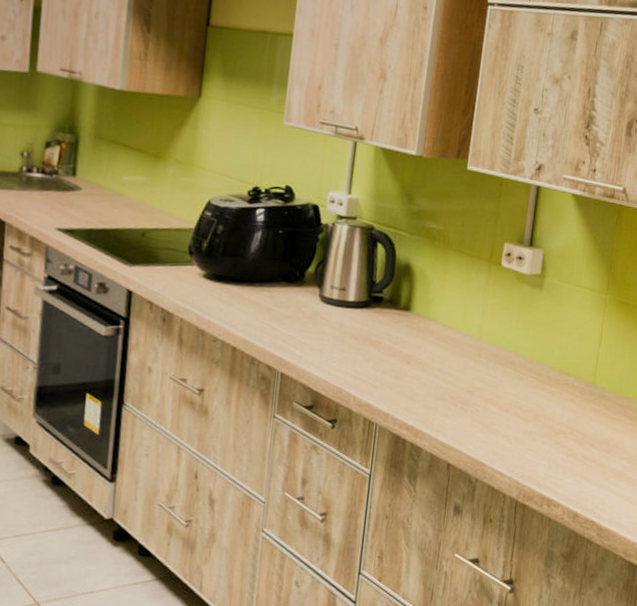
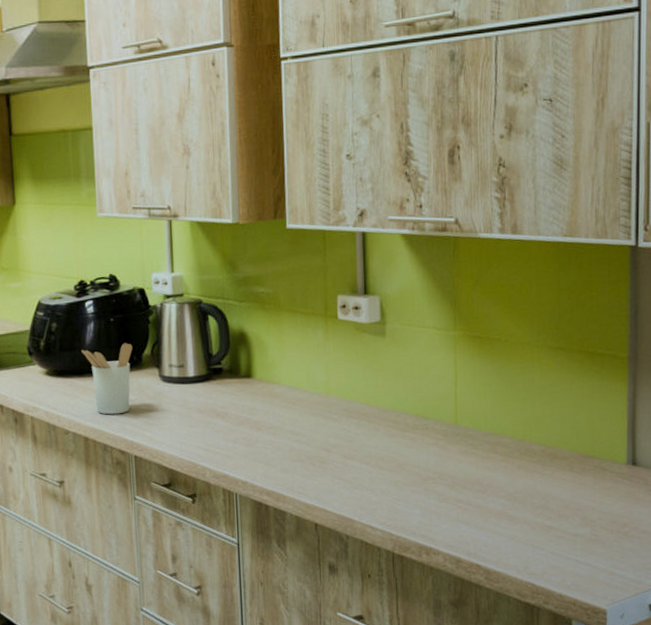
utensil holder: none [244,257,297,329] -> present [81,343,133,415]

